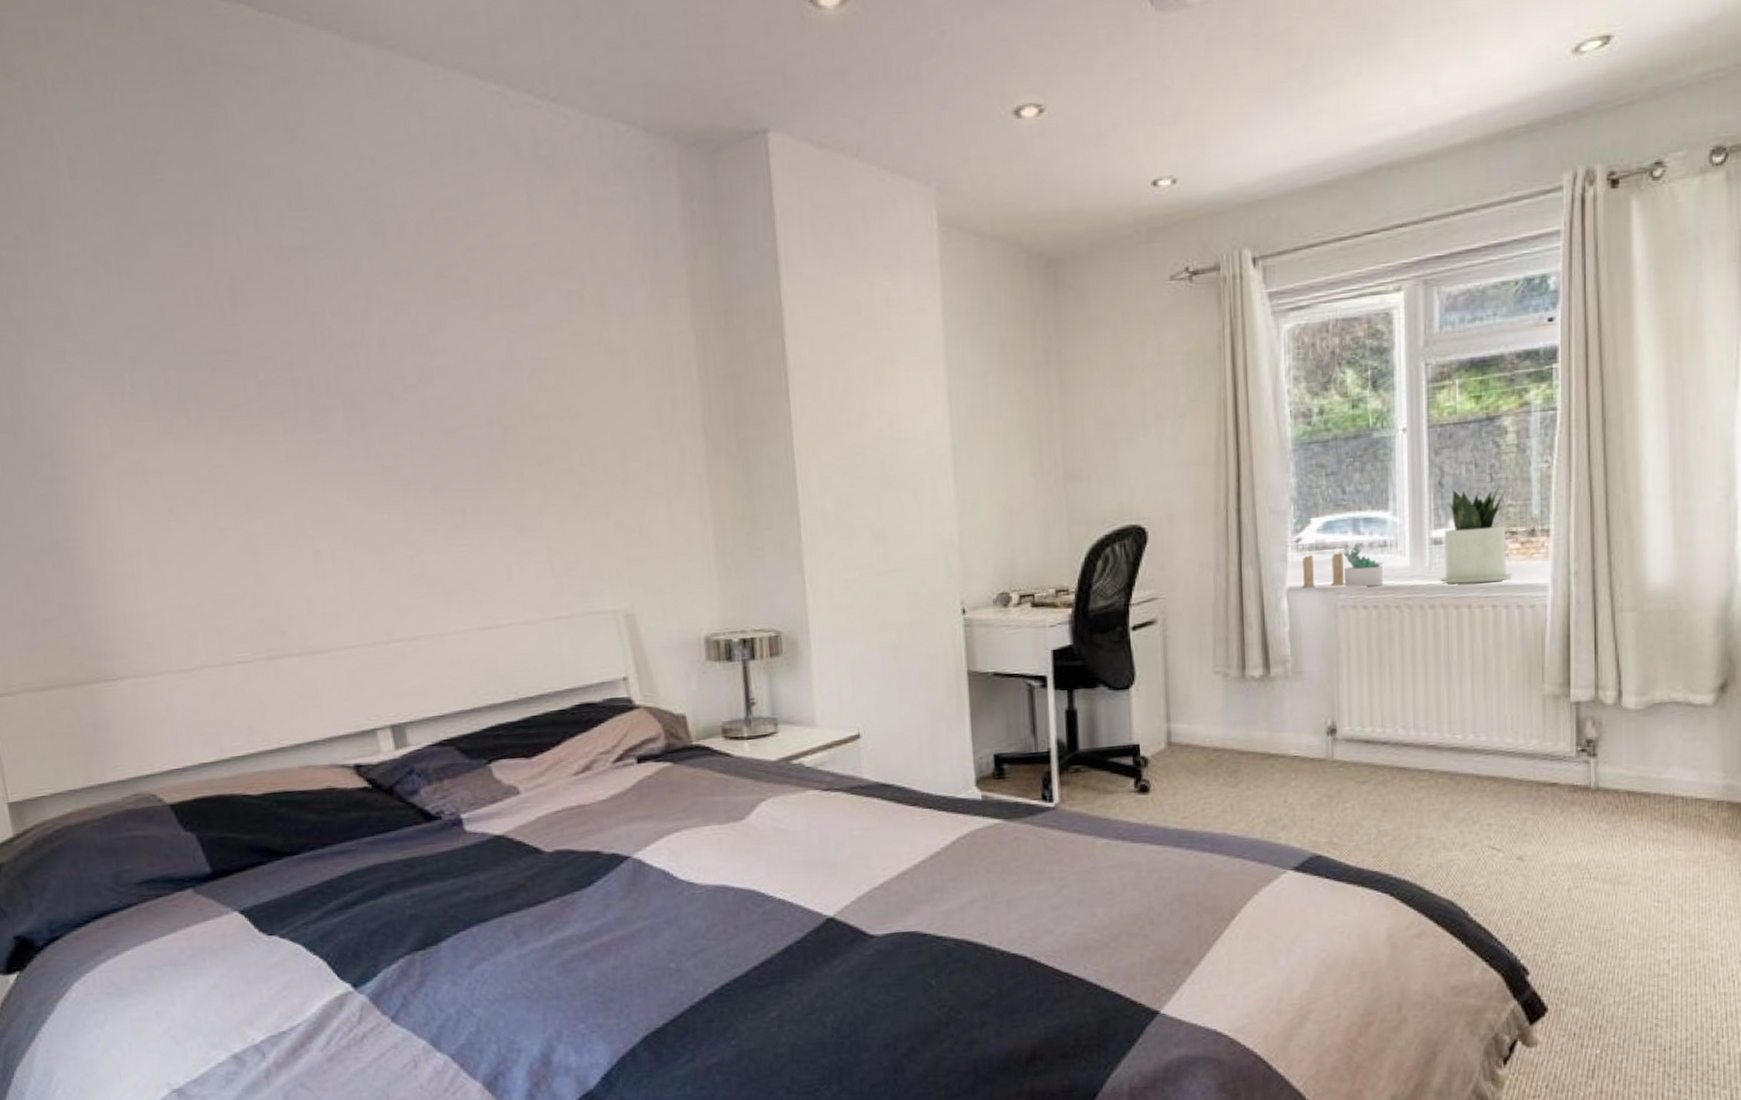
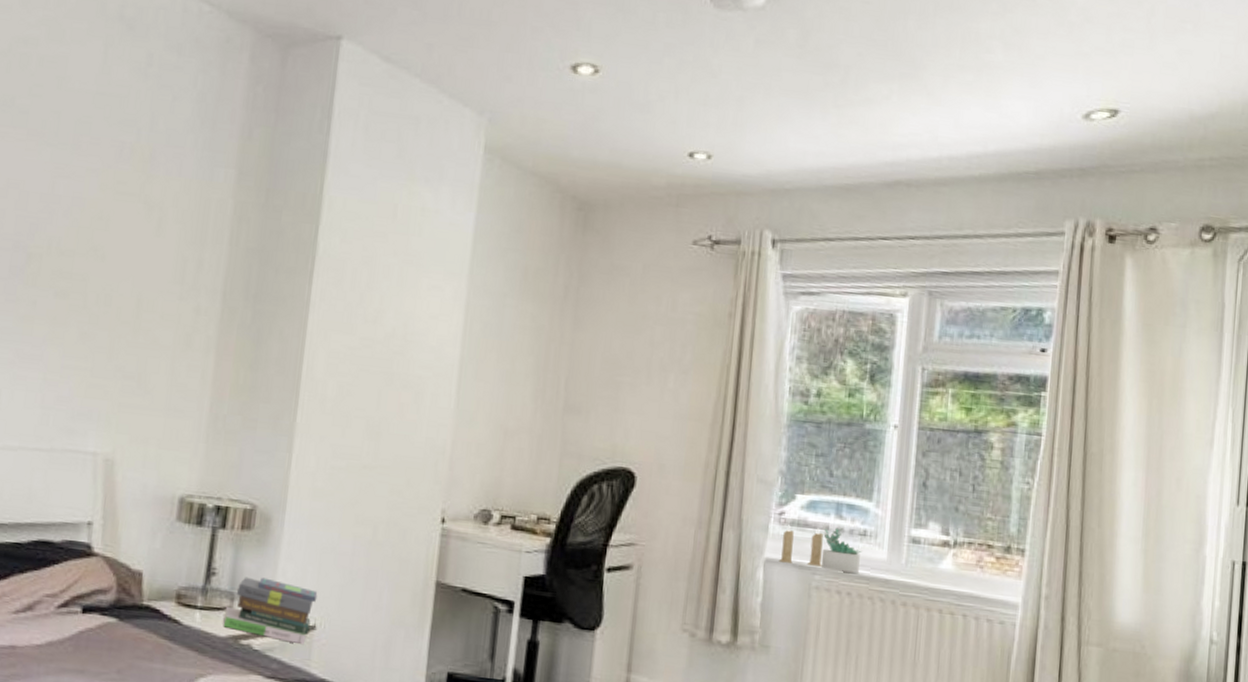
books: none [770,698,856,755] -> present [223,577,318,645]
planter: present [1439,486,1513,584] -> none [913,493,986,593]

